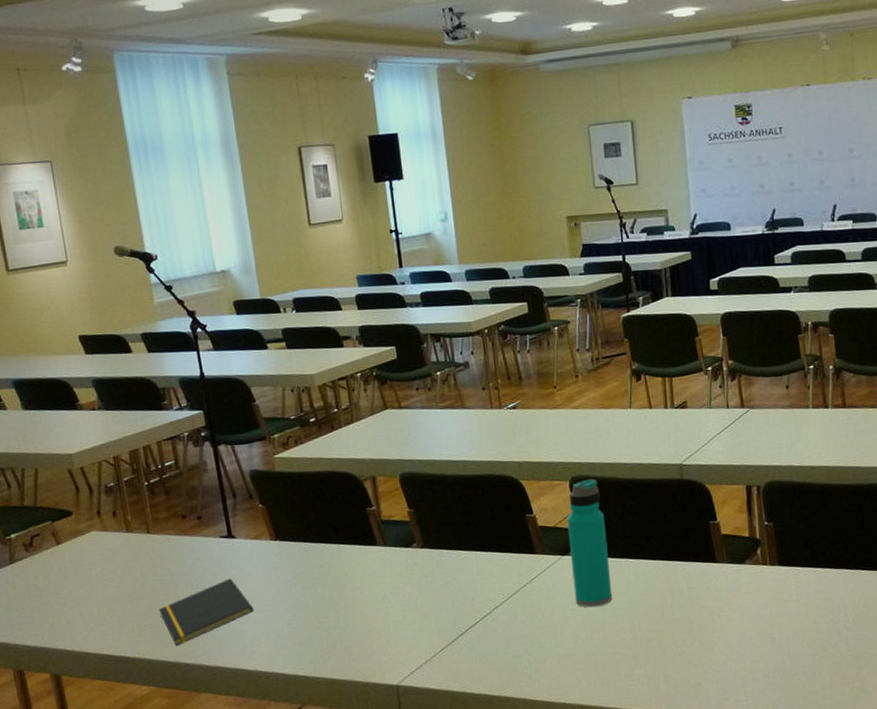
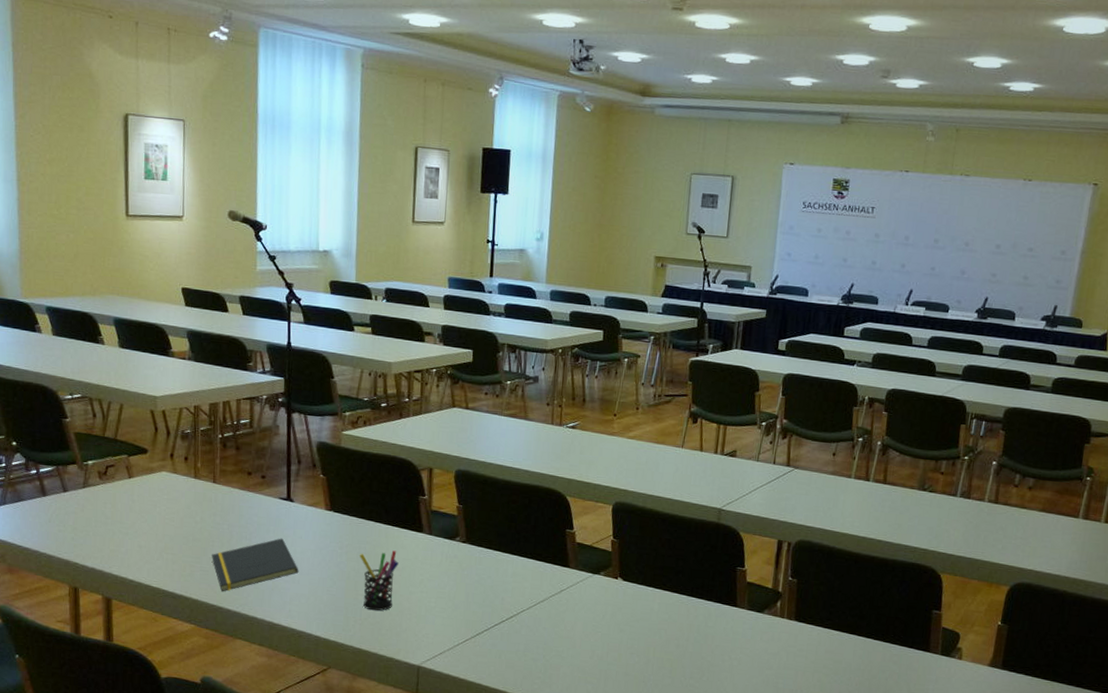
pen holder: none [315,569,359,637] -> present [360,550,399,611]
water bottle: present [567,479,613,608] -> none [597,506,640,628]

